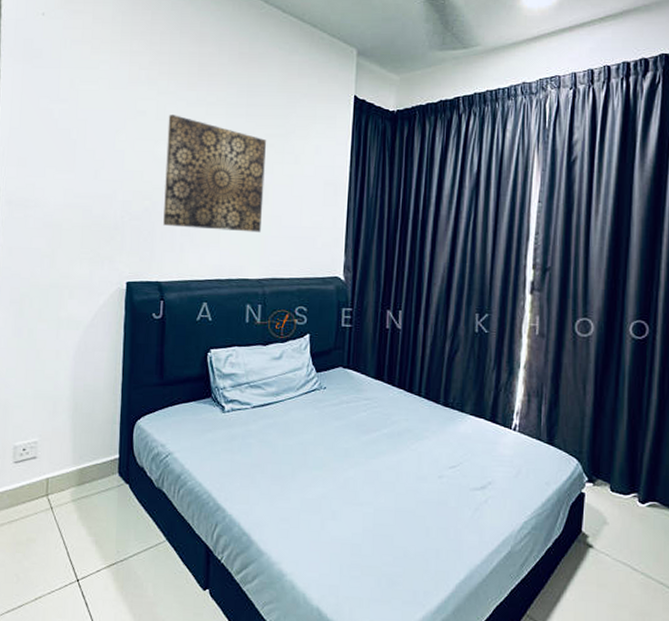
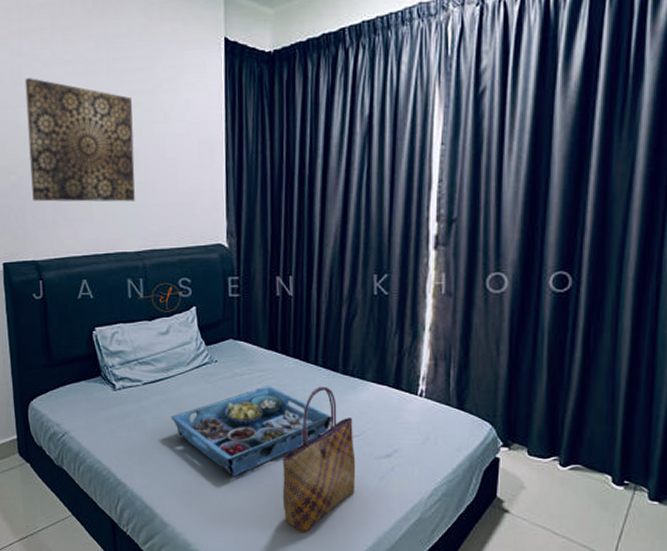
serving tray: none [276,414,431,505] -> present [170,386,332,477]
tote bag: none [379,417,452,565] -> present [282,386,356,533]

